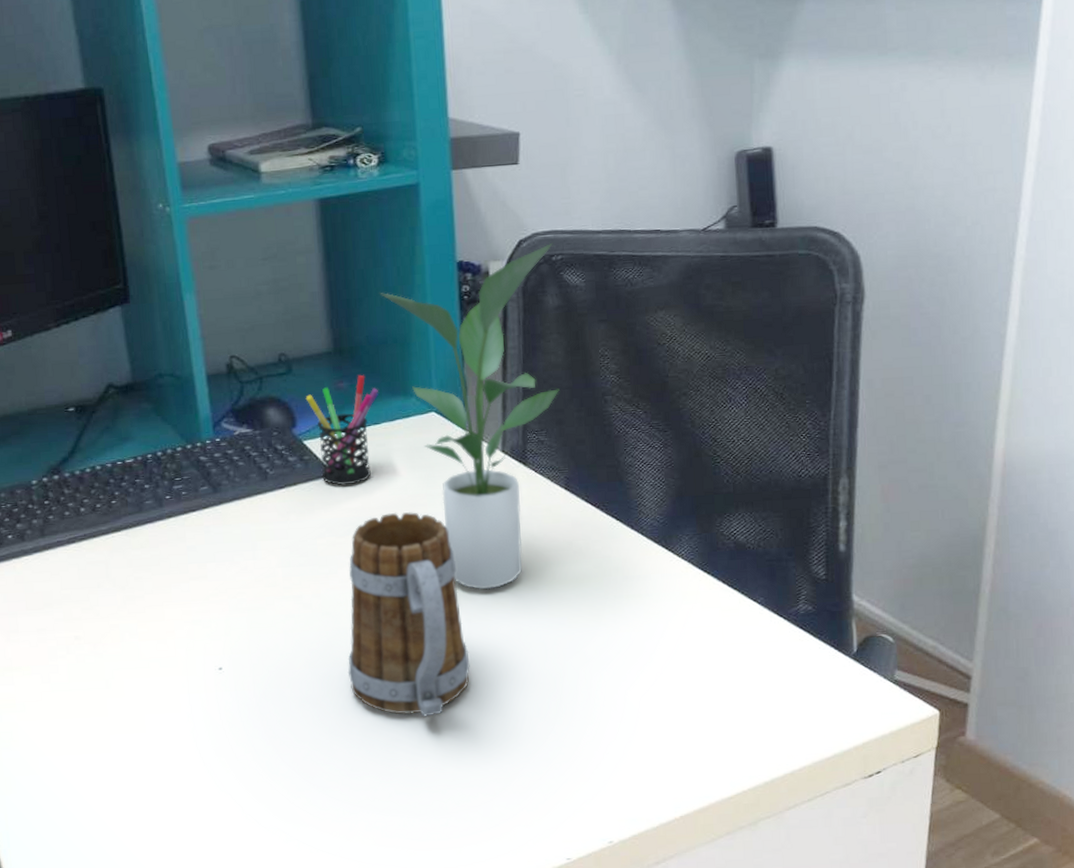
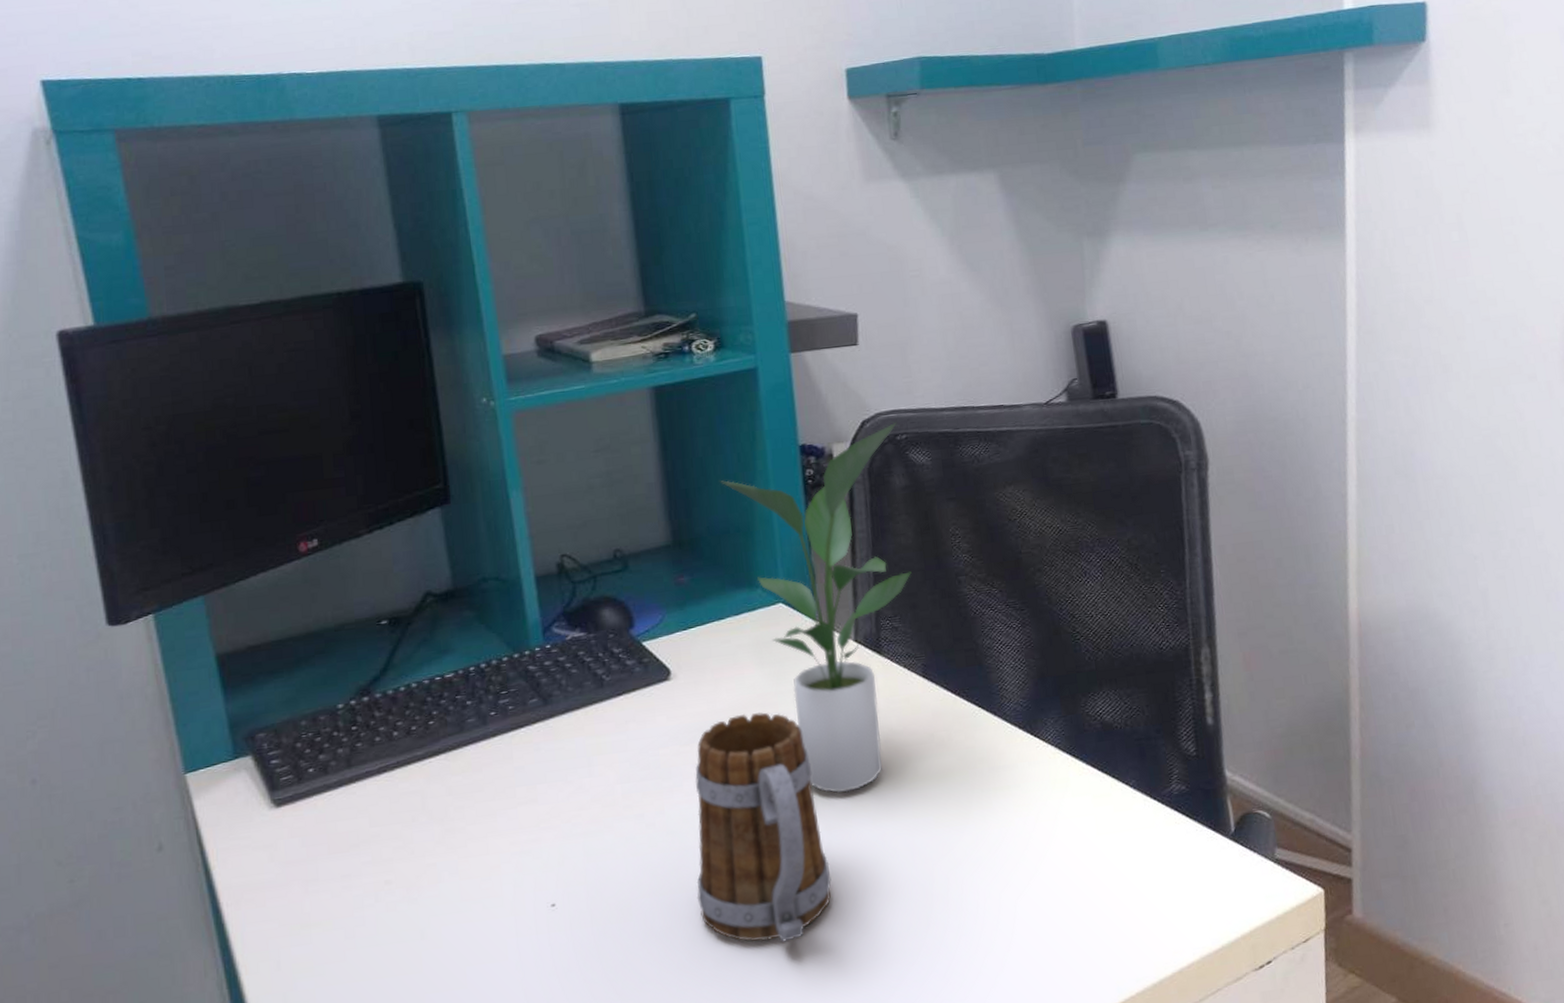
pen holder: present [305,374,378,485] -> none [643,567,722,688]

